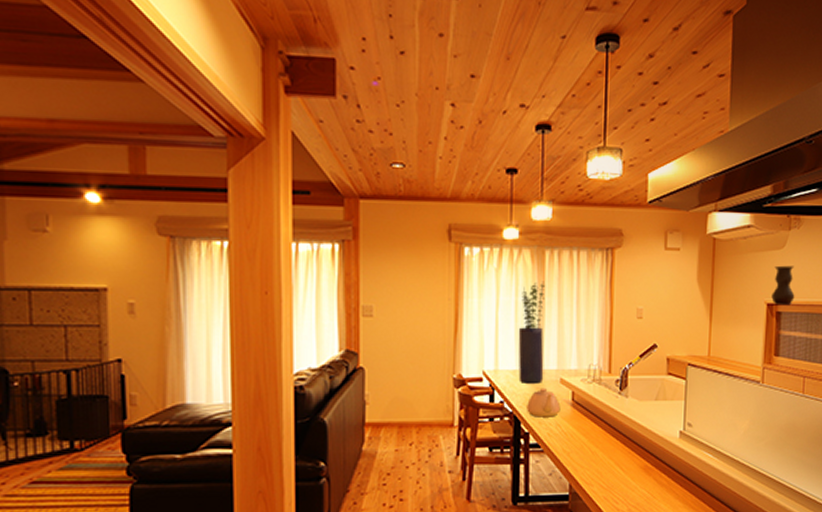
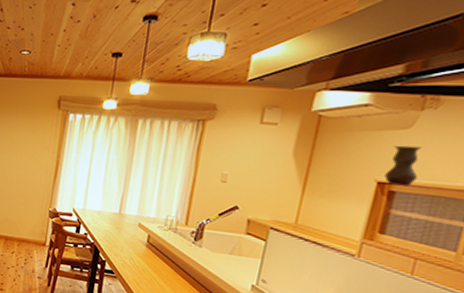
vase: present [518,281,546,383] -> none [102,144,136,224]
teapot: present [527,387,561,418] -> none [106,228,136,253]

